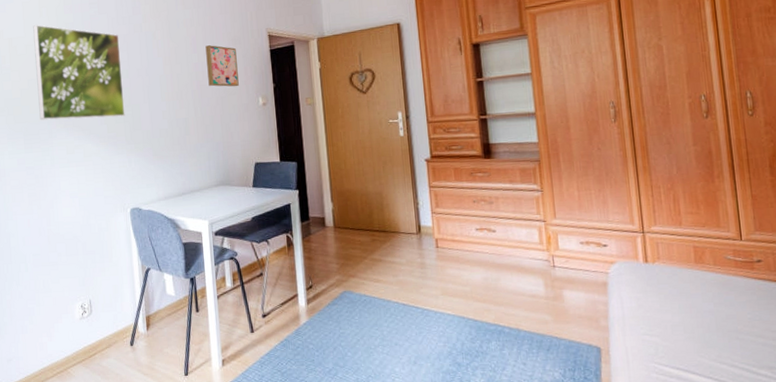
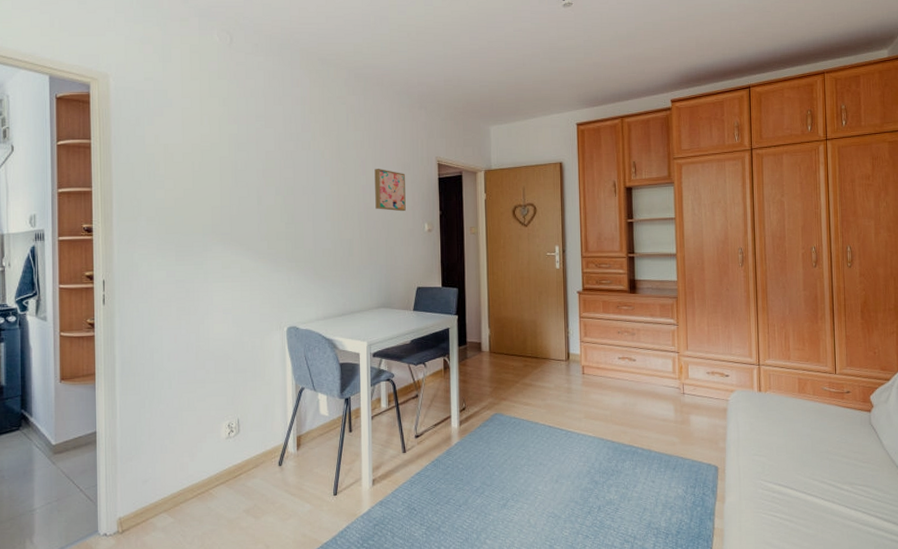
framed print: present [33,25,125,121] -> none [192,133,288,234]

